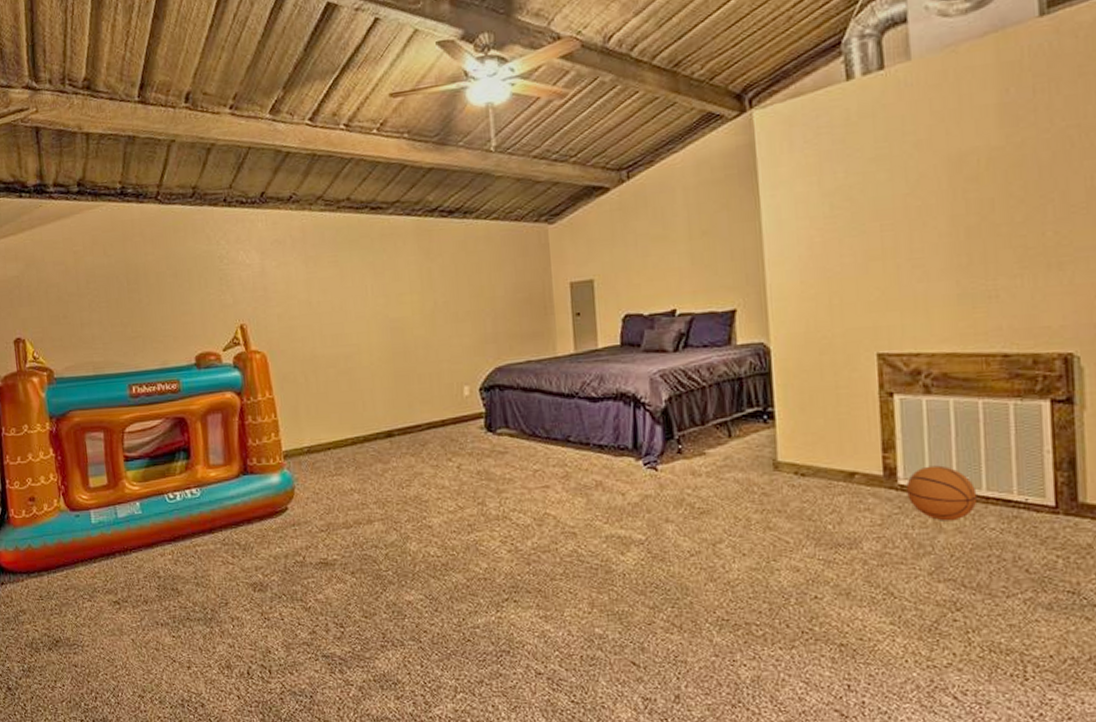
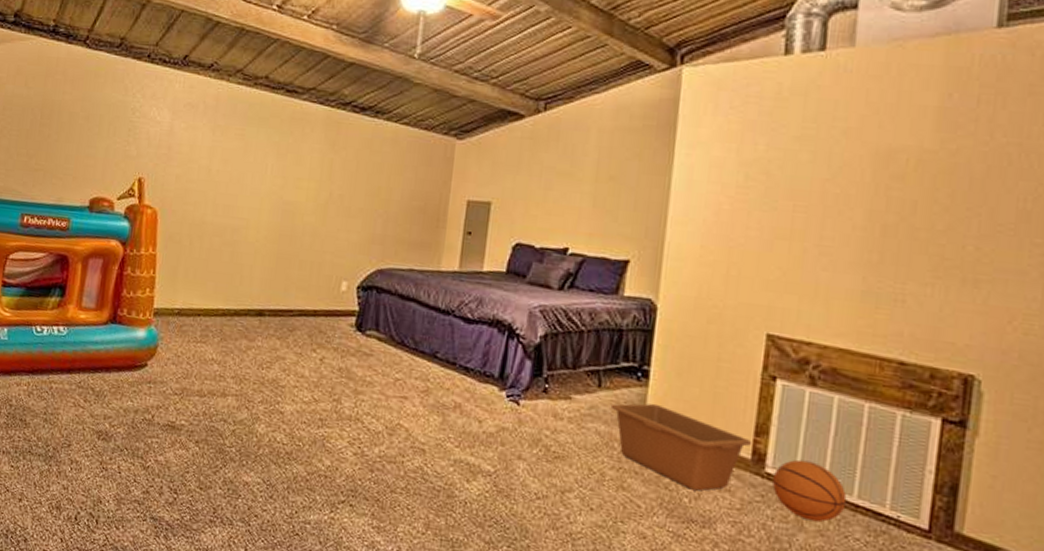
storage bin: none [743,441,882,516] -> present [610,403,753,491]

